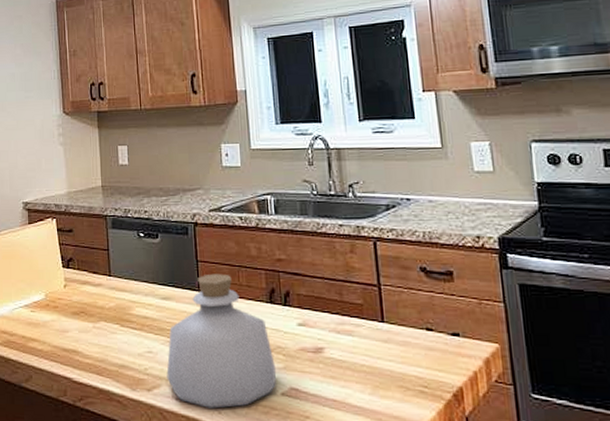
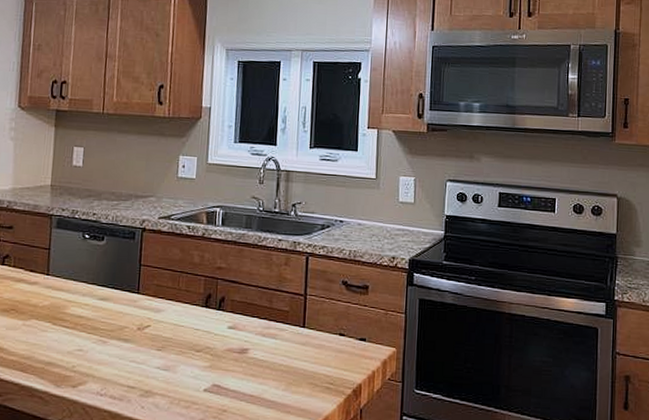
bottle: present [166,273,277,409] -> none [94,277,203,404]

